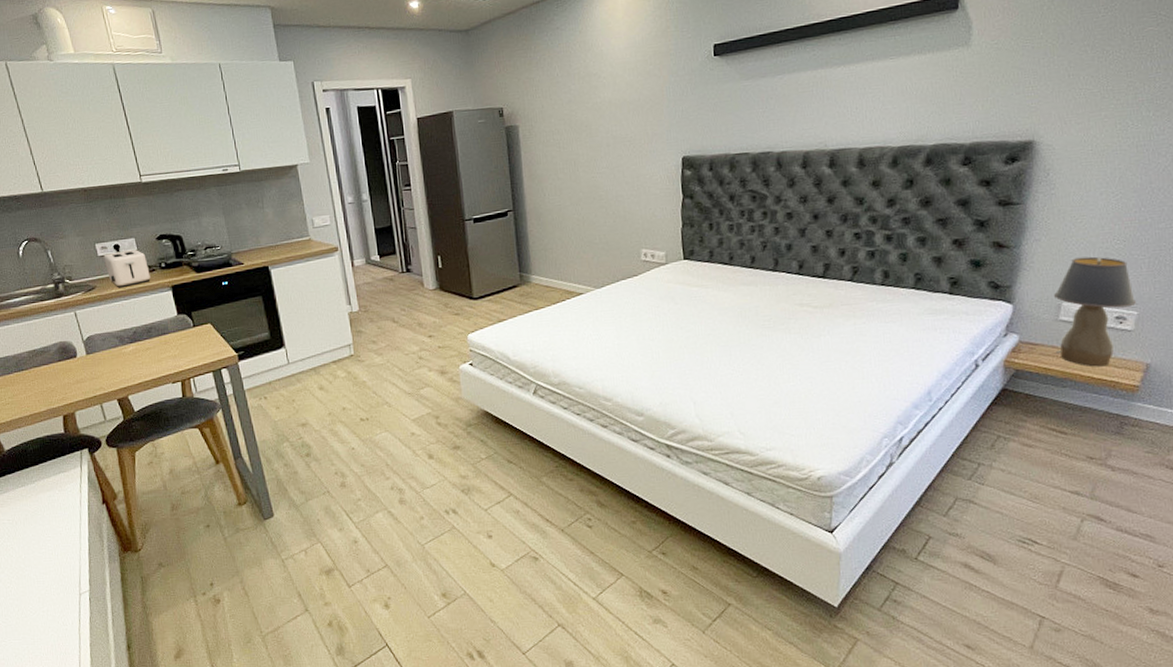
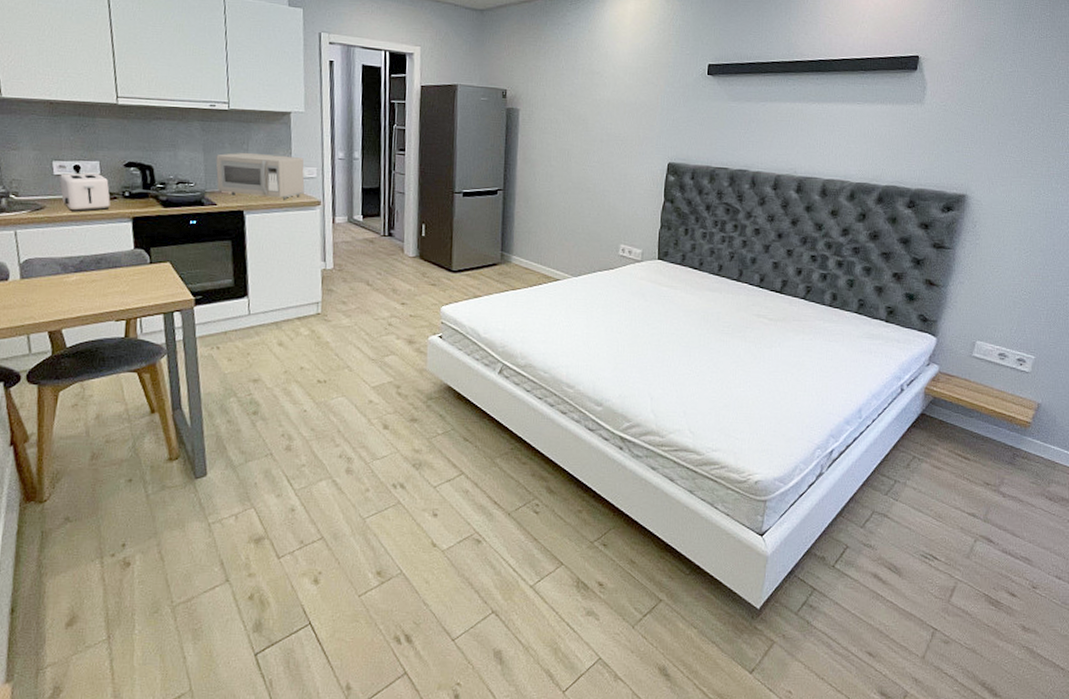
microwave: none [236,207,321,253] -> present [216,152,305,201]
table lamp: present [1054,256,1136,367] -> none [968,302,1034,402]

